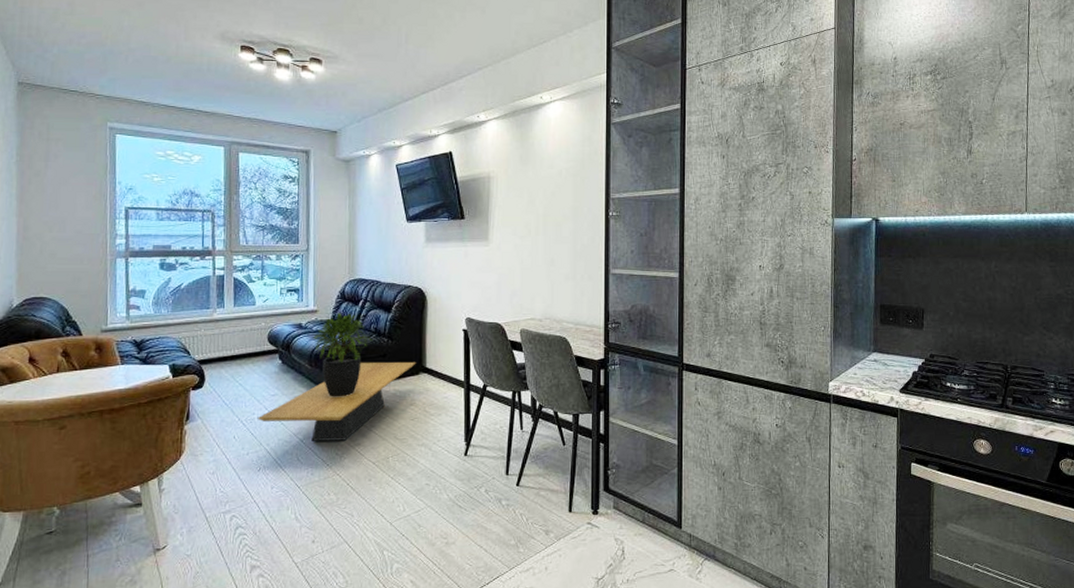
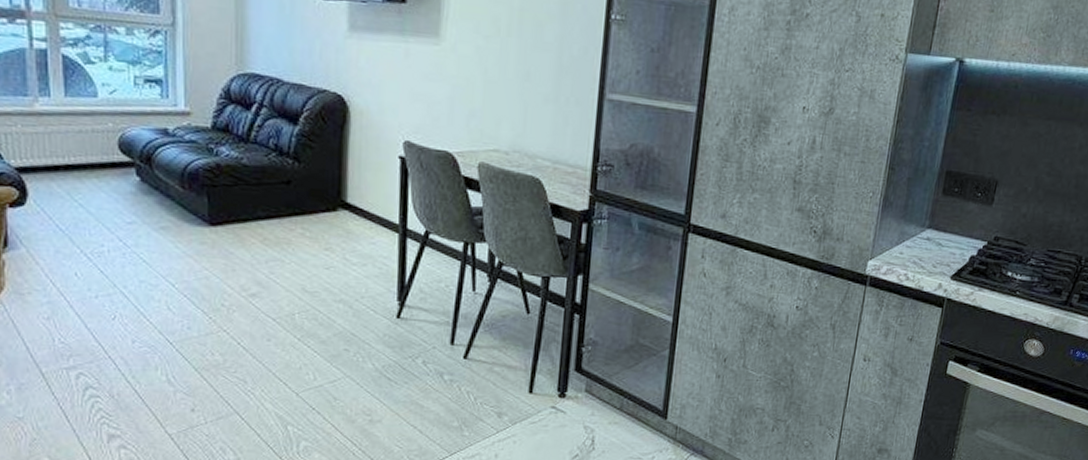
coffee table: present [257,361,416,441] -> none [108,188,333,289]
potted plant: present [312,313,372,397] -> none [184,119,271,233]

